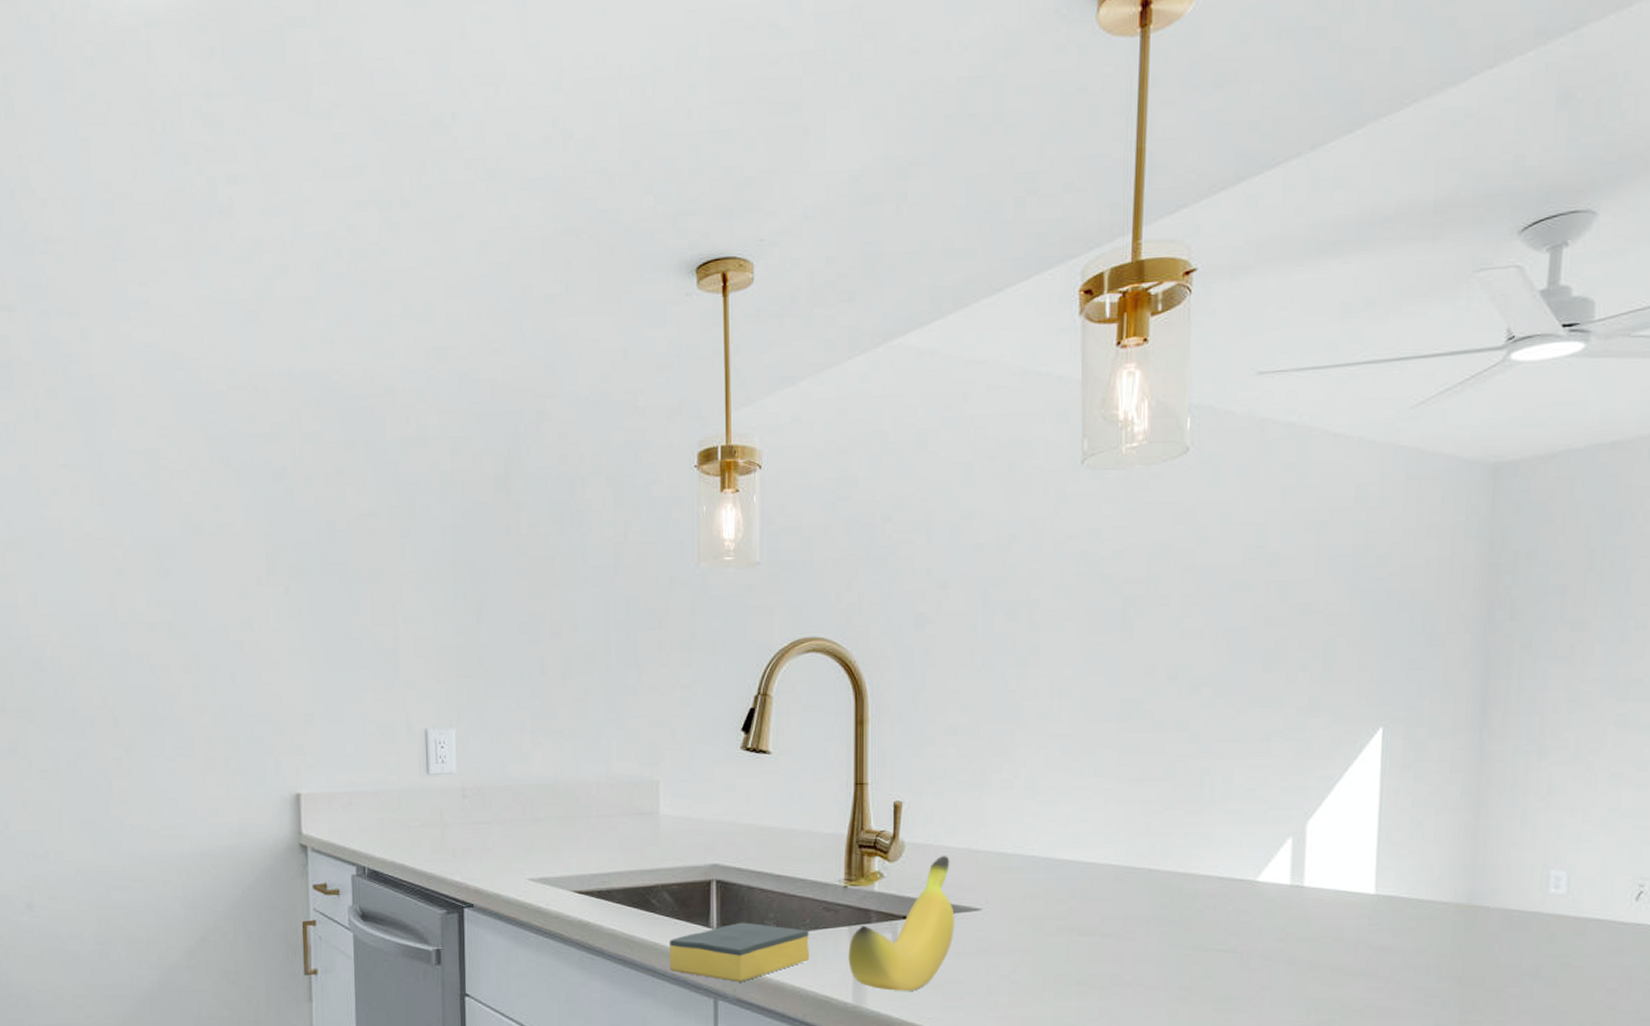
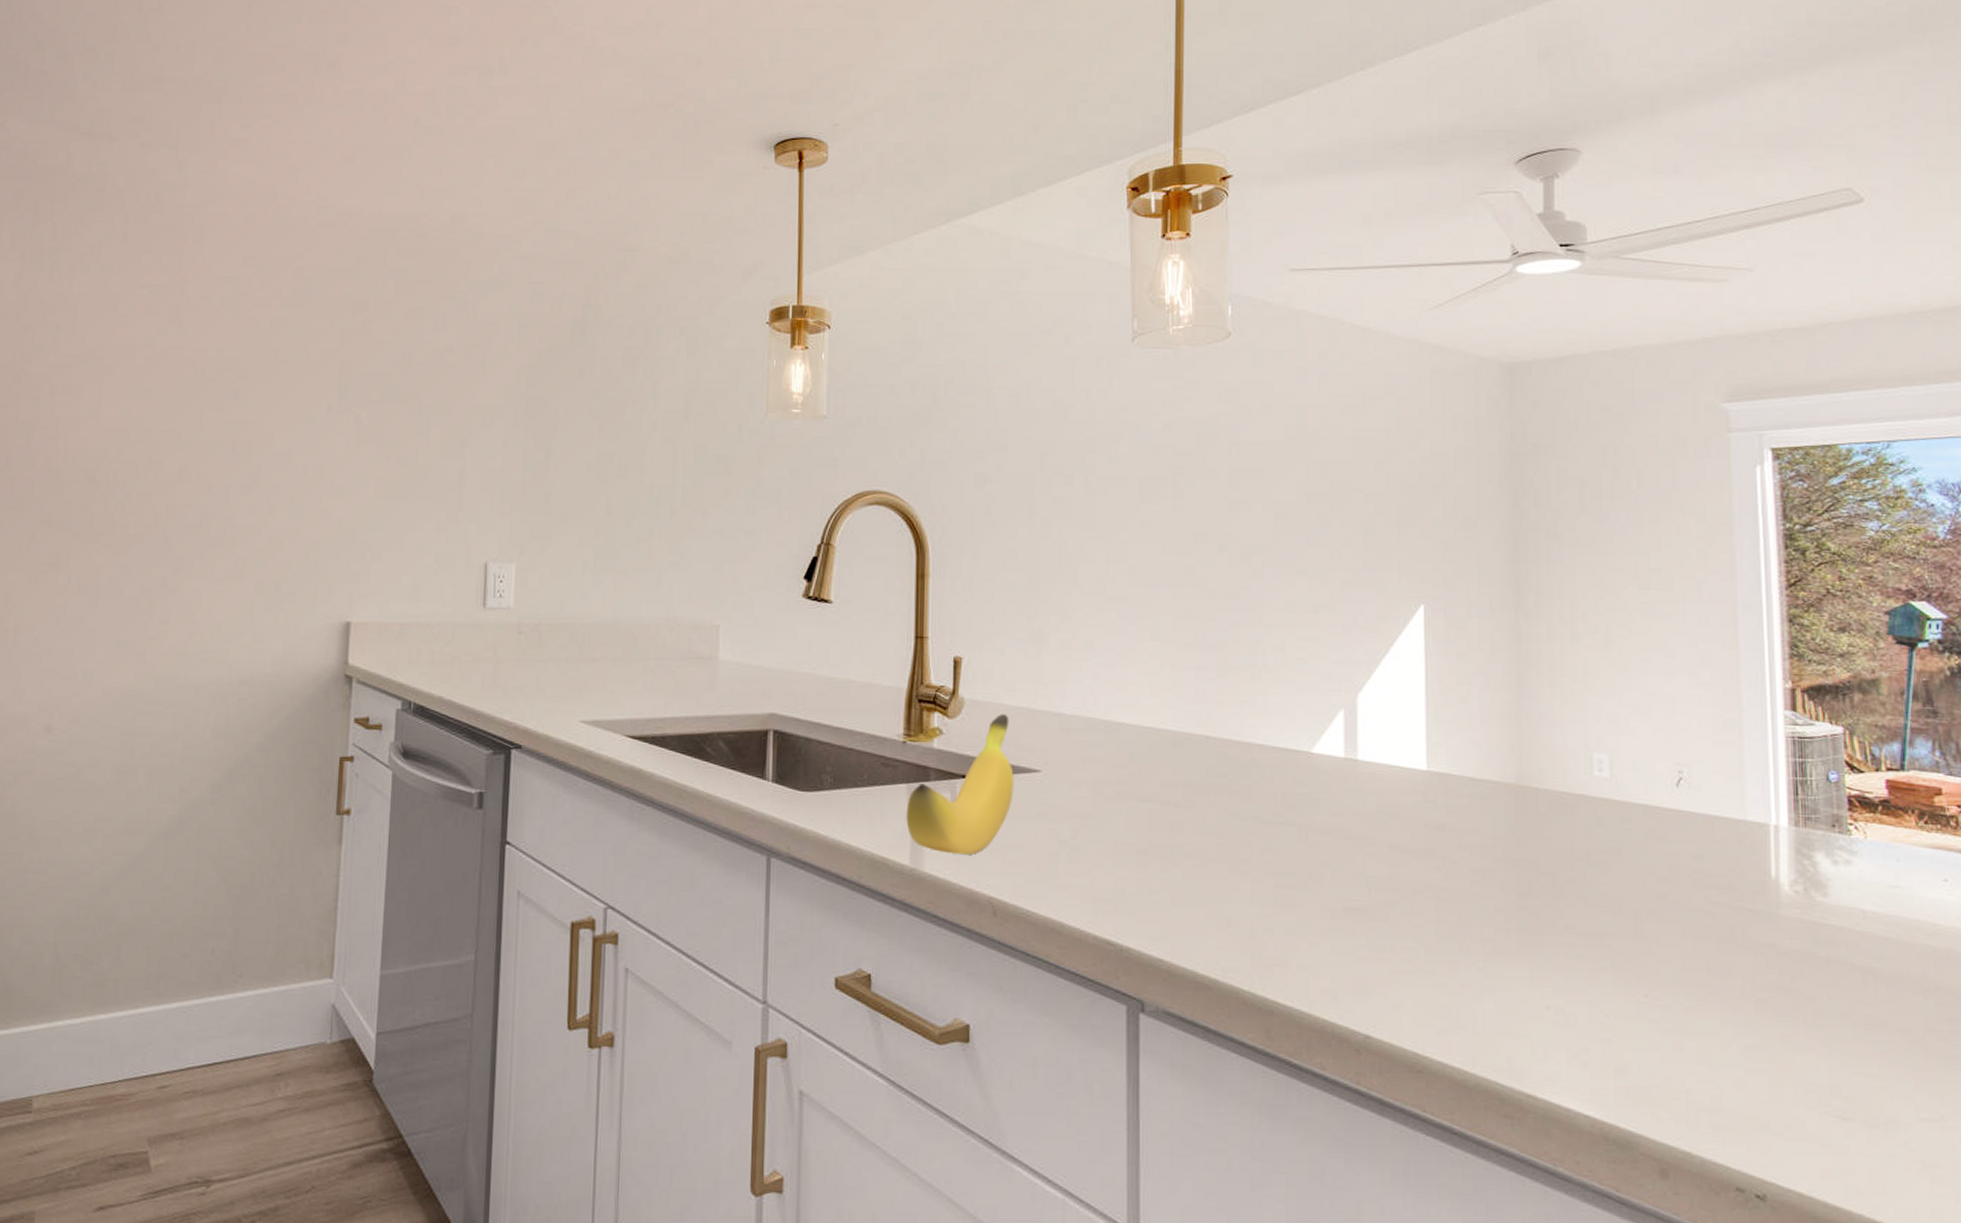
sponge: present [670,922,809,982] -> none [722,775,867,839]

